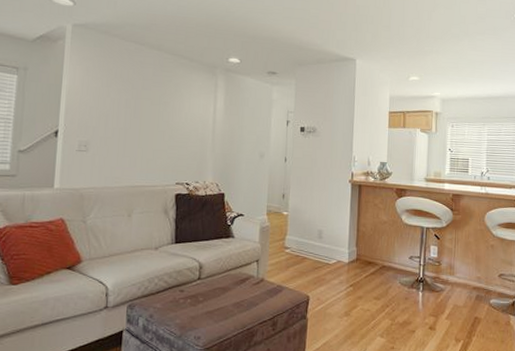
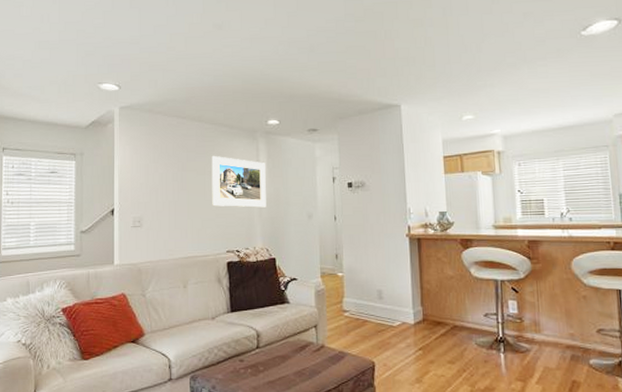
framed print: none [165,86,223,143] -> present [211,155,266,208]

